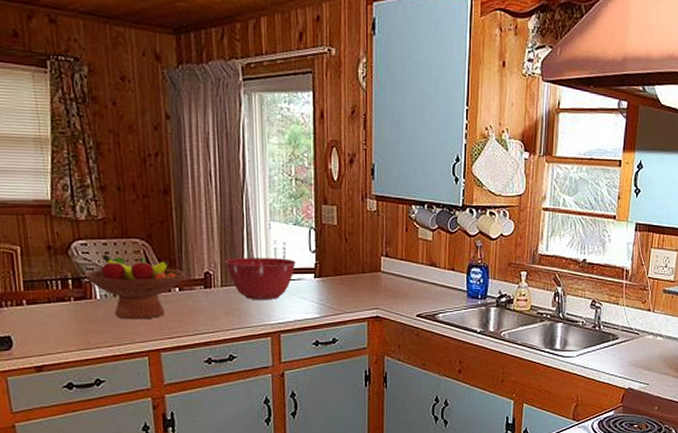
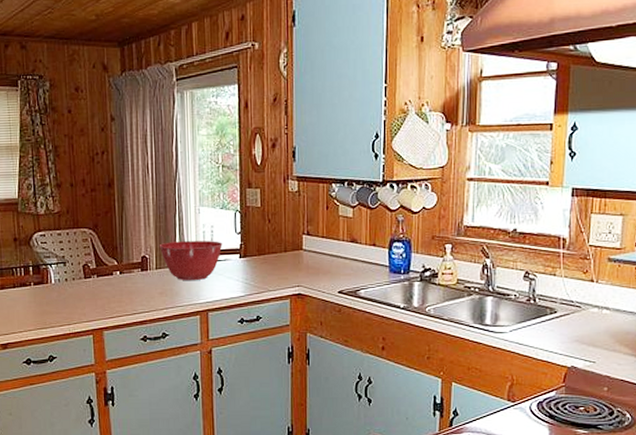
fruit bowl: present [85,254,187,320] -> none [43,243,126,301]

